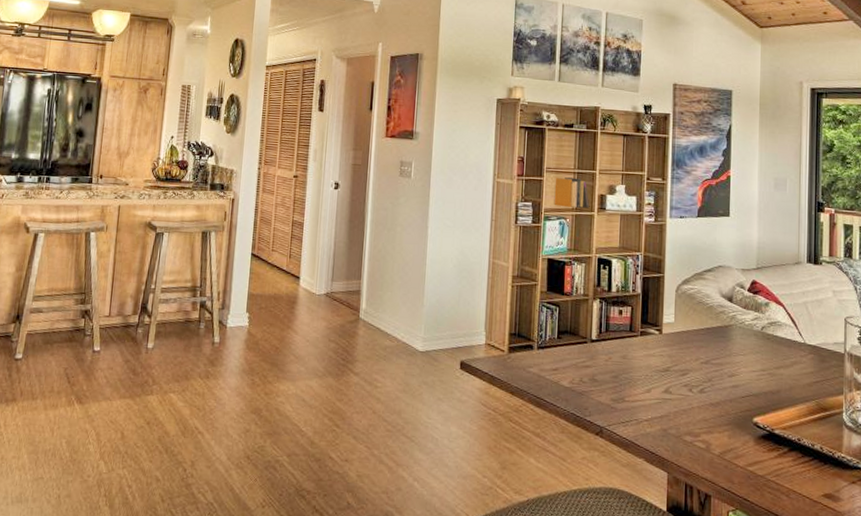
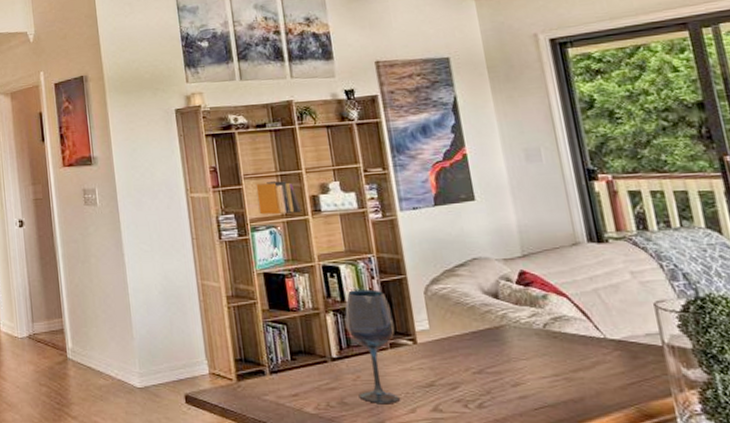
wineglass: none [607,282,647,384] -> present [345,289,401,405]

